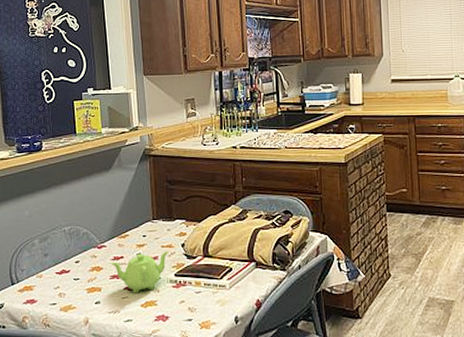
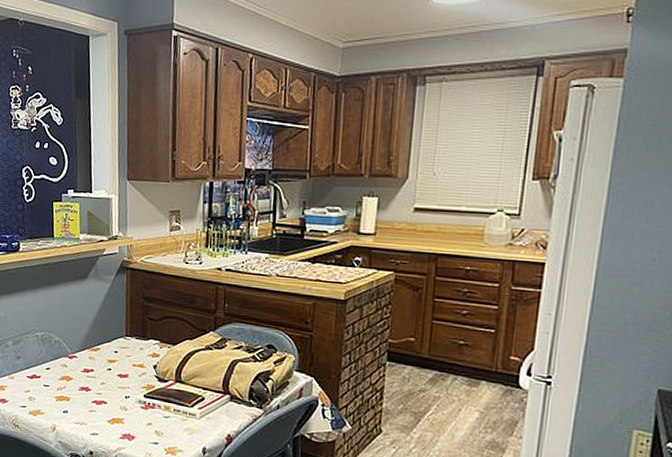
teapot: present [110,250,169,293] -> none [80,369,140,409]

